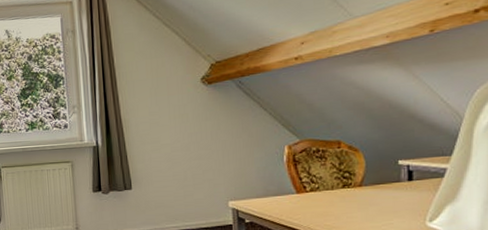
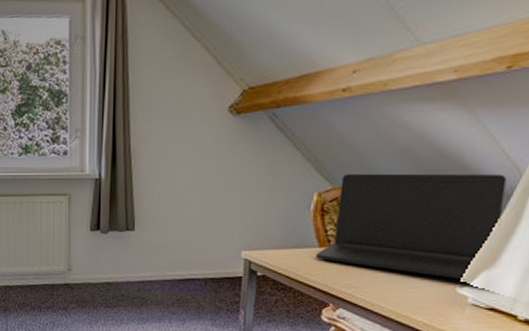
laptop: none [294,119,453,215] -> present [315,173,508,281]

